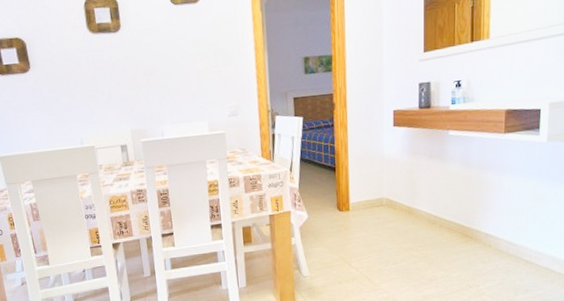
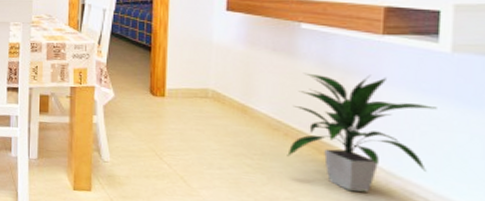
indoor plant: none [442,167,538,262] -> present [287,72,437,192]

